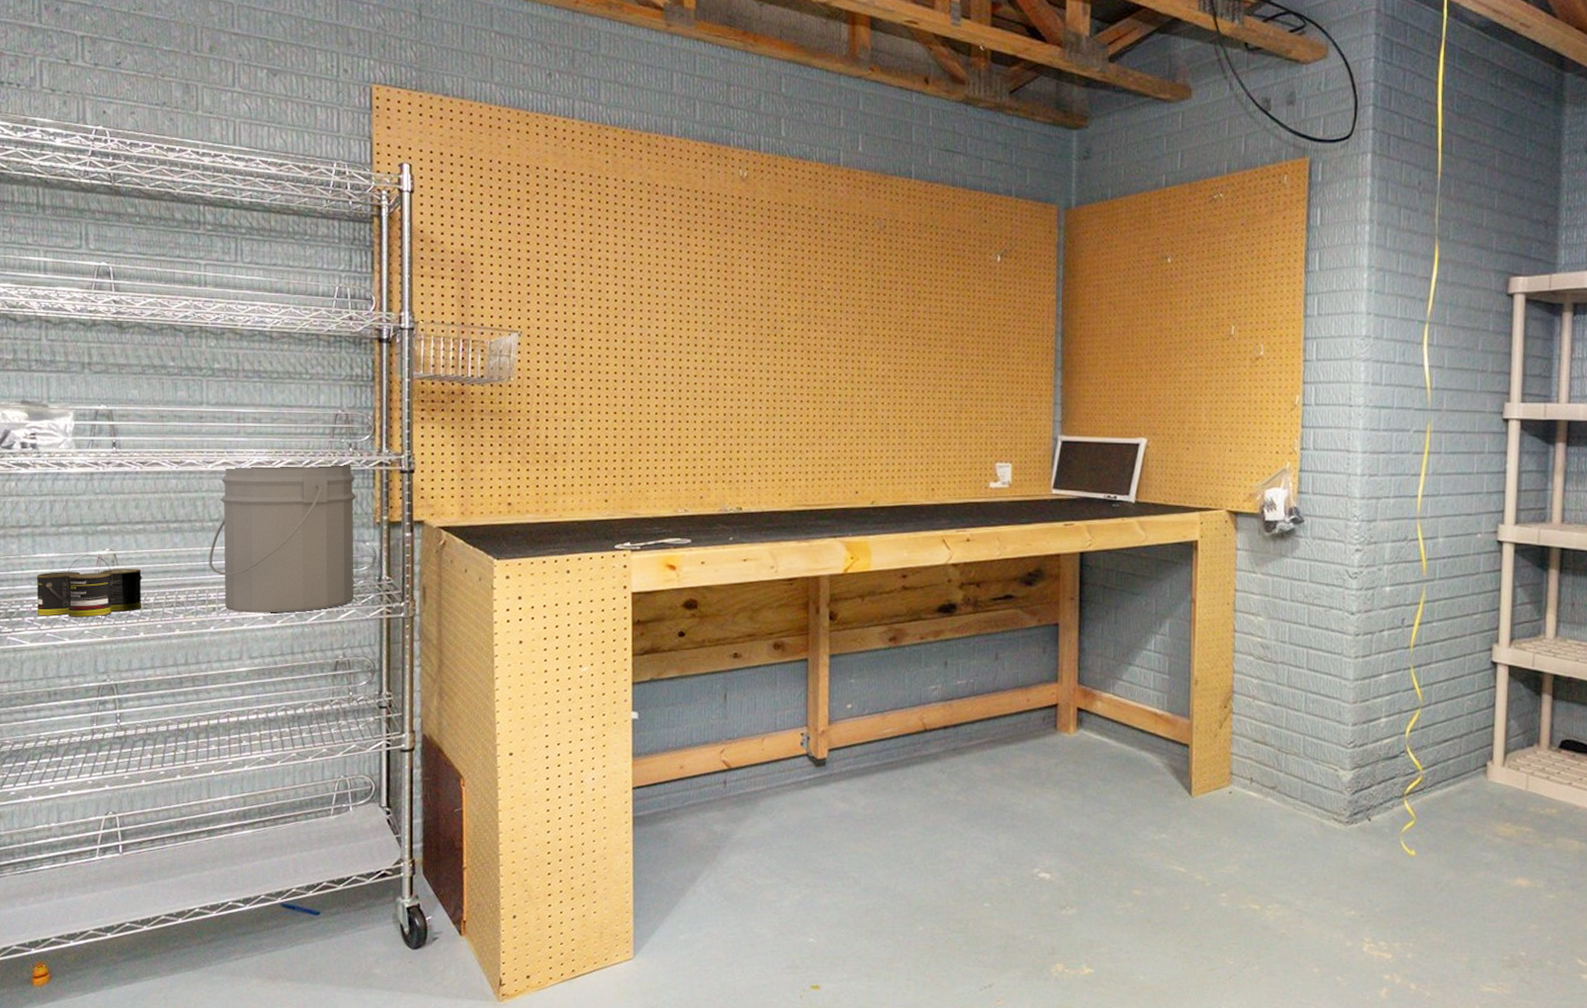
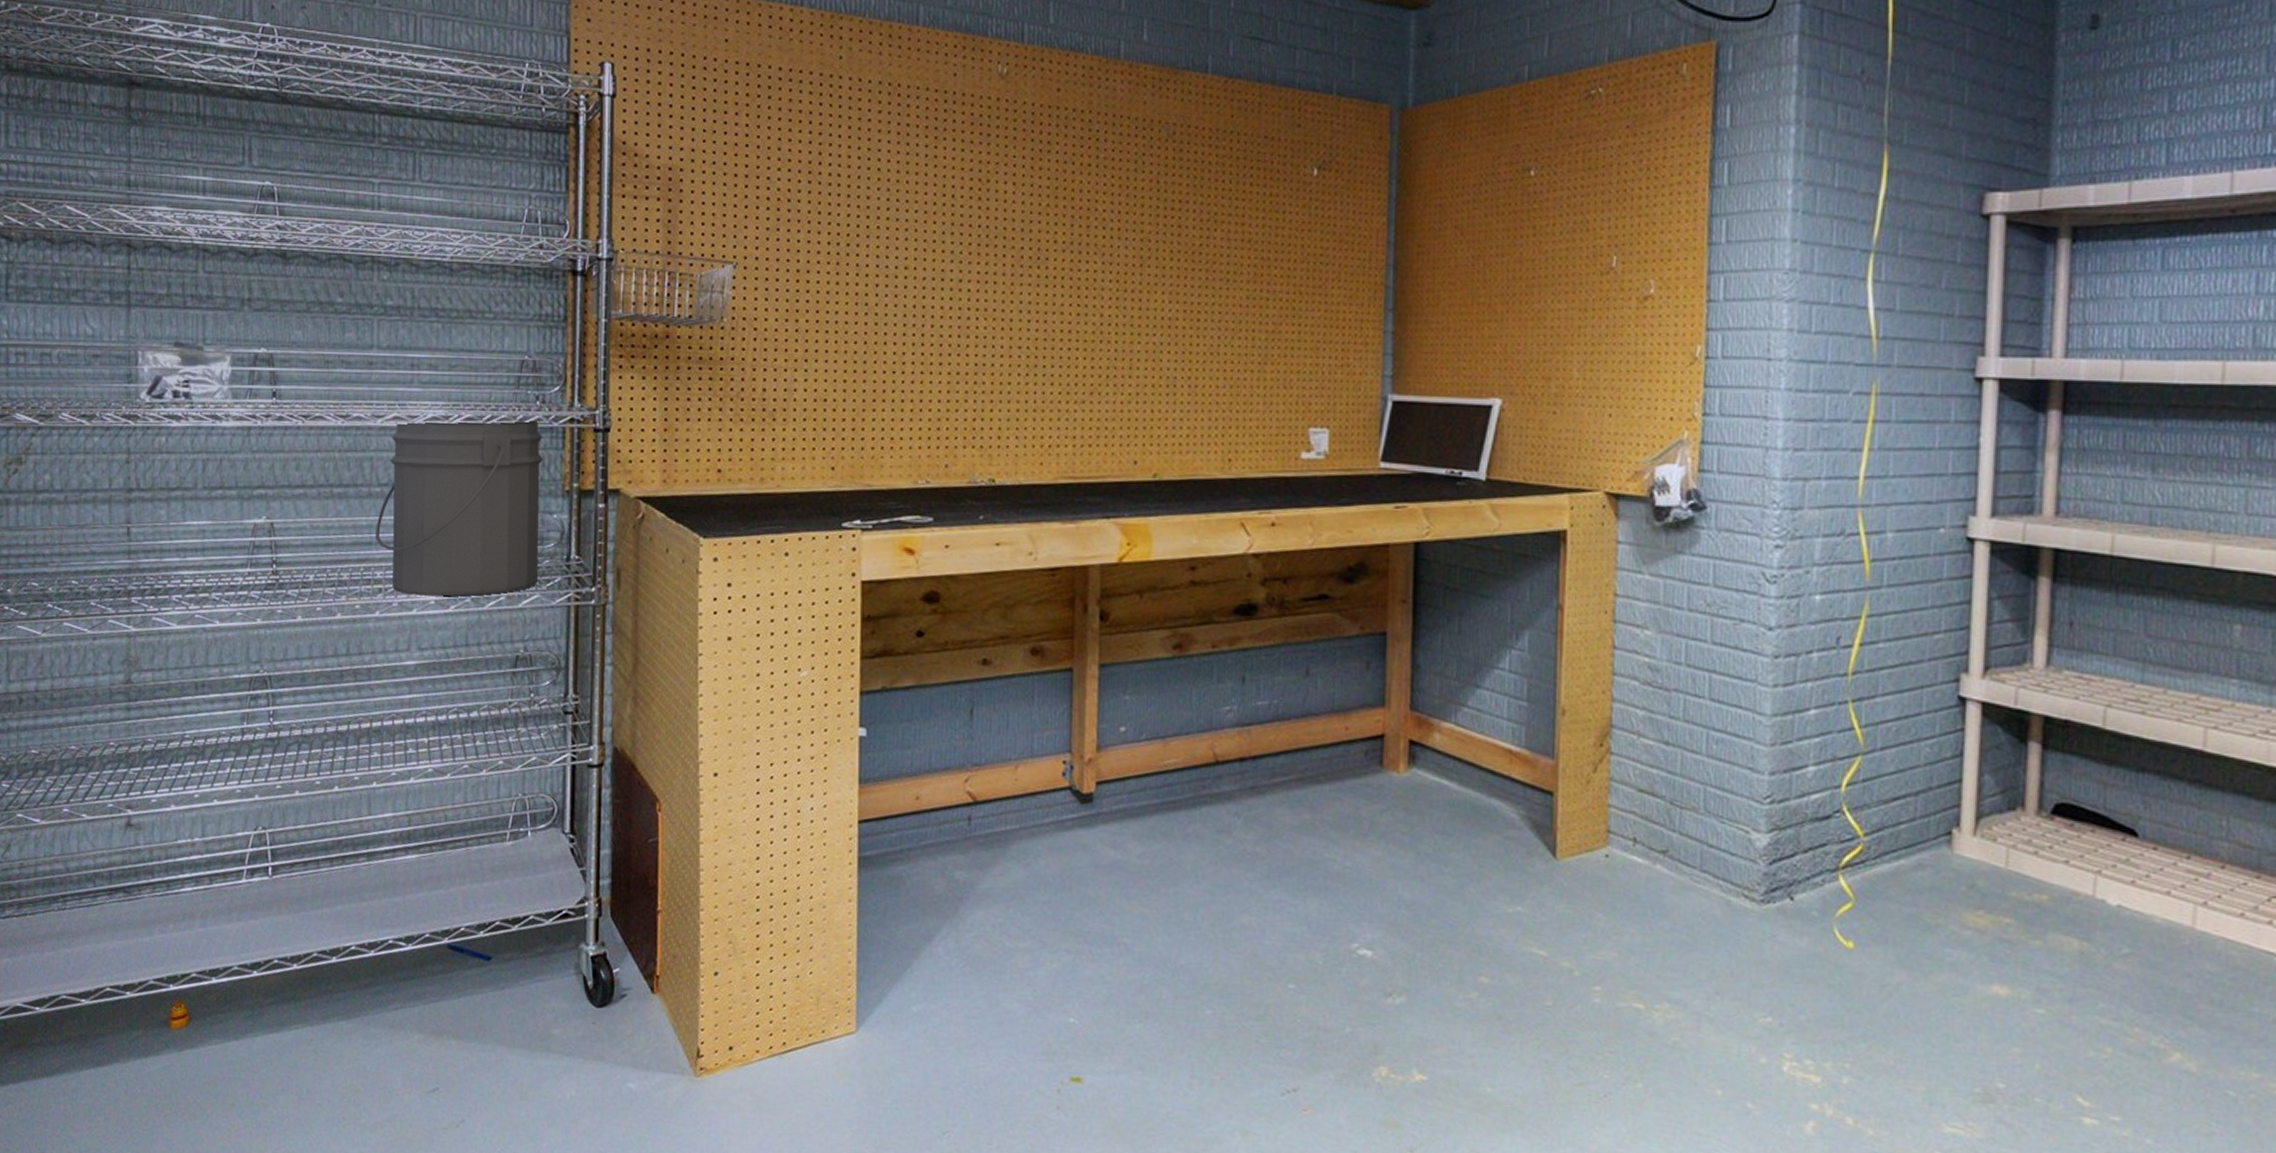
paint can: present [36,555,143,618] -> none [185,523,302,597]

